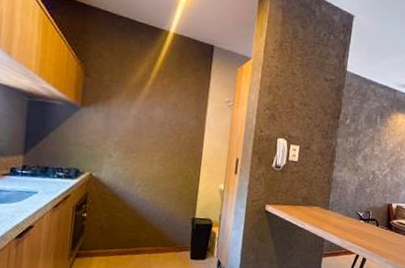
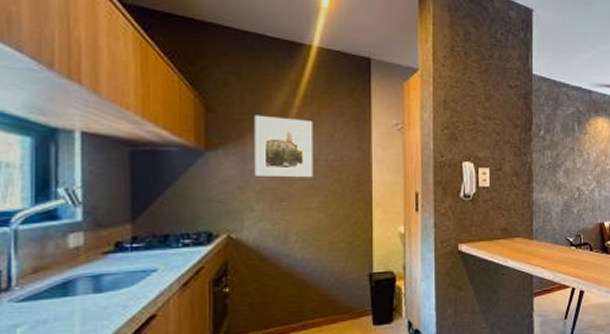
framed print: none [114,82,163,137] -> present [254,115,313,178]

